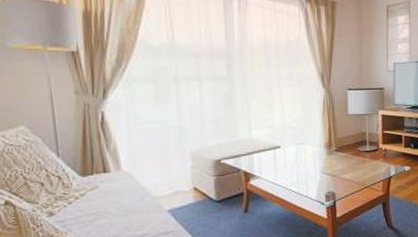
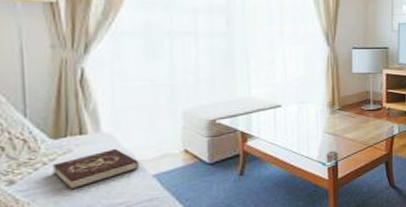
book: none [83,185,155,222] -> present [53,148,139,190]

